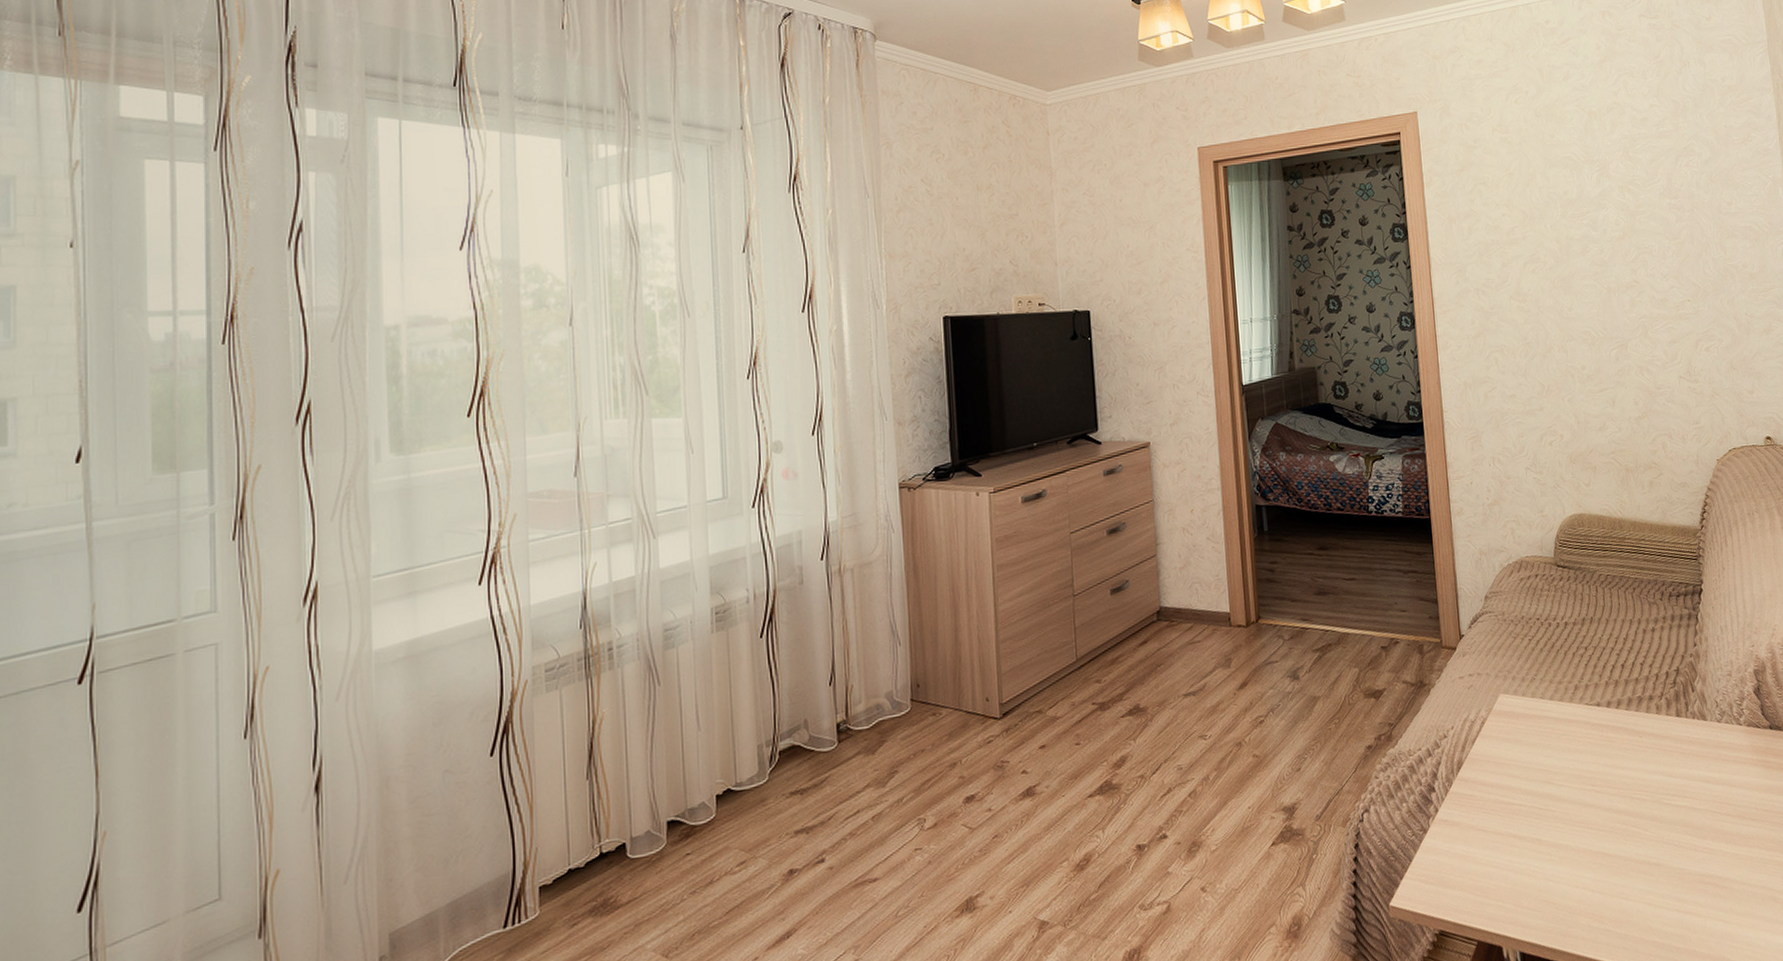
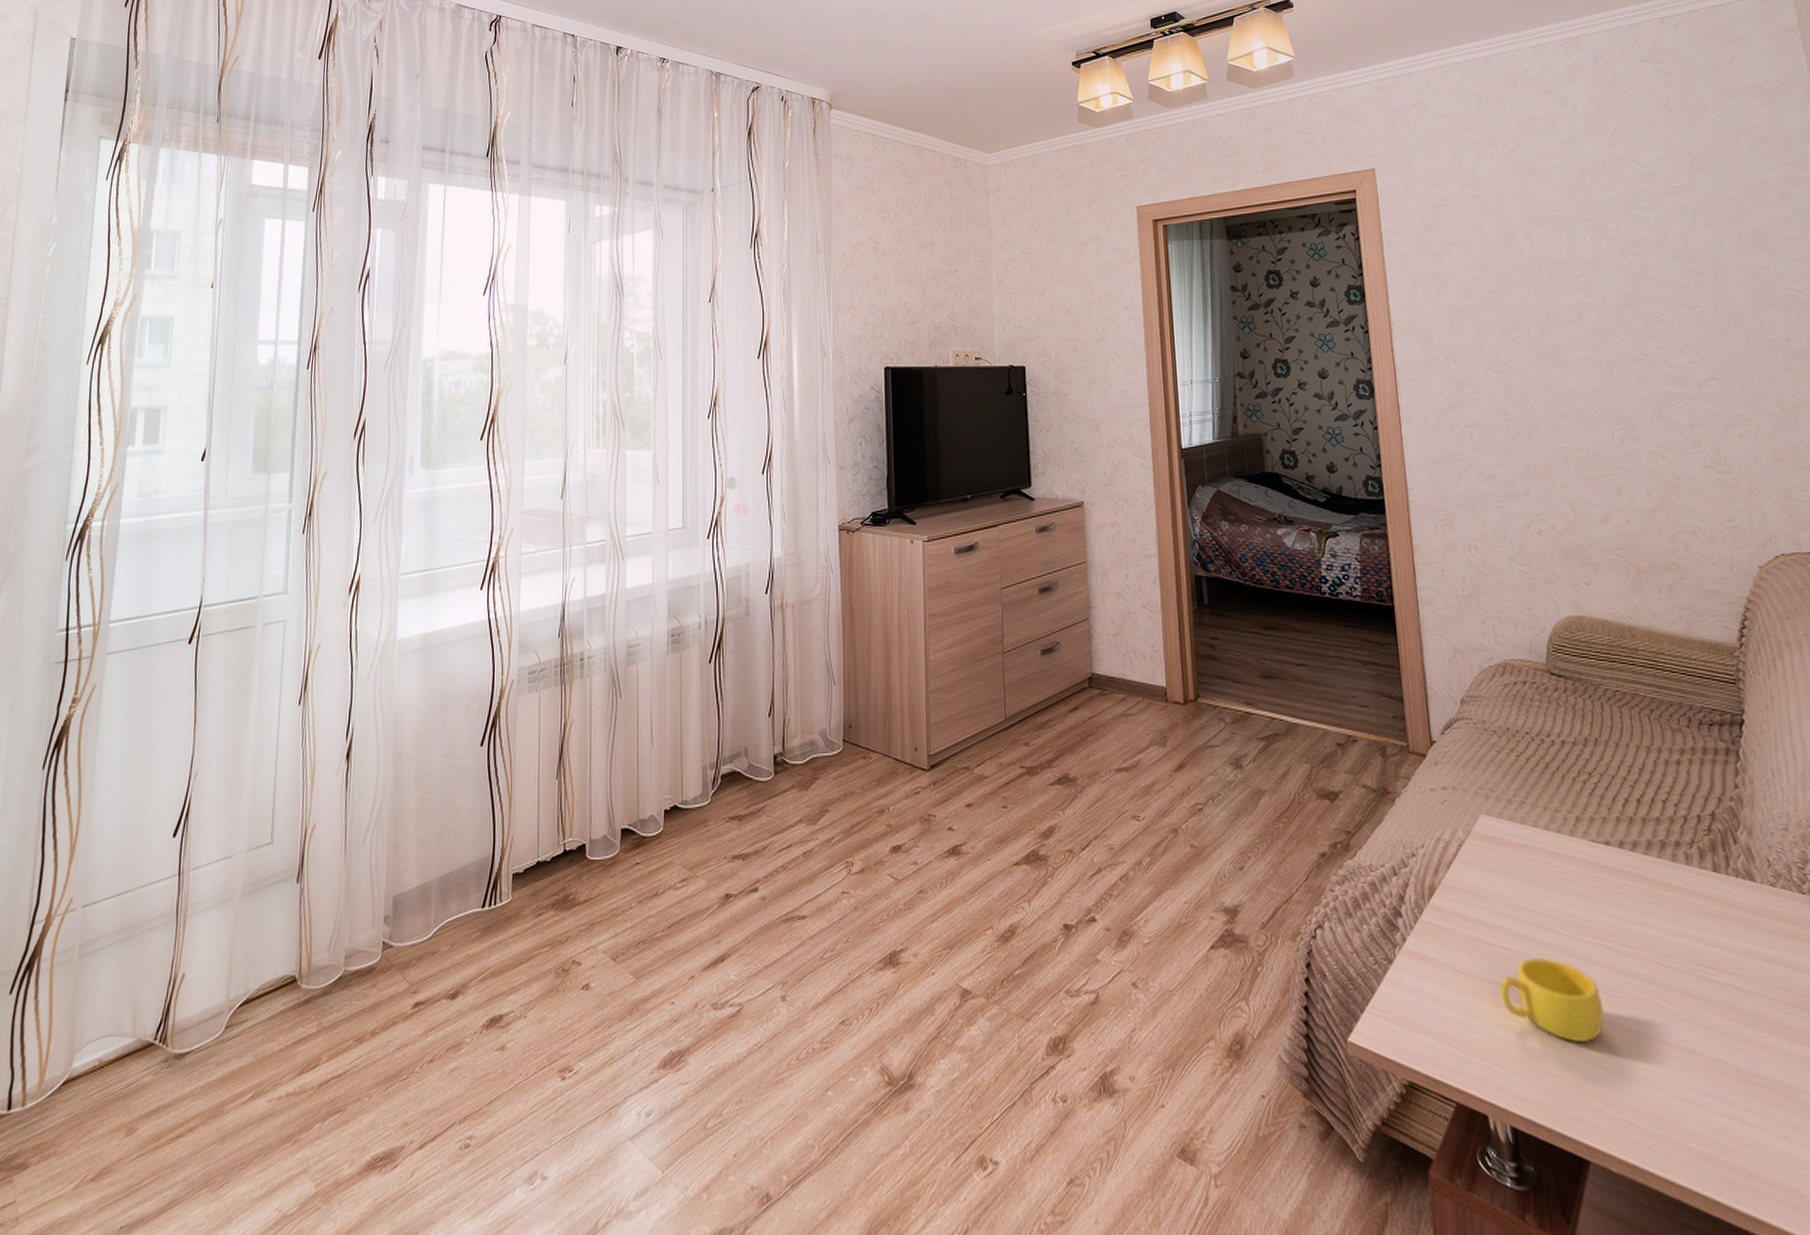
cup: none [1513,807,1593,874] -> present [1500,958,1604,1042]

